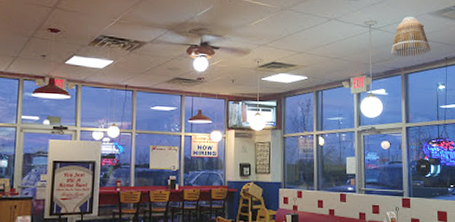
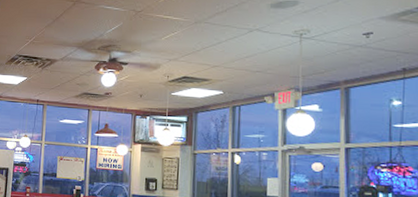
lamp shade: present [391,17,431,57] -> none [327,23,383,68]

